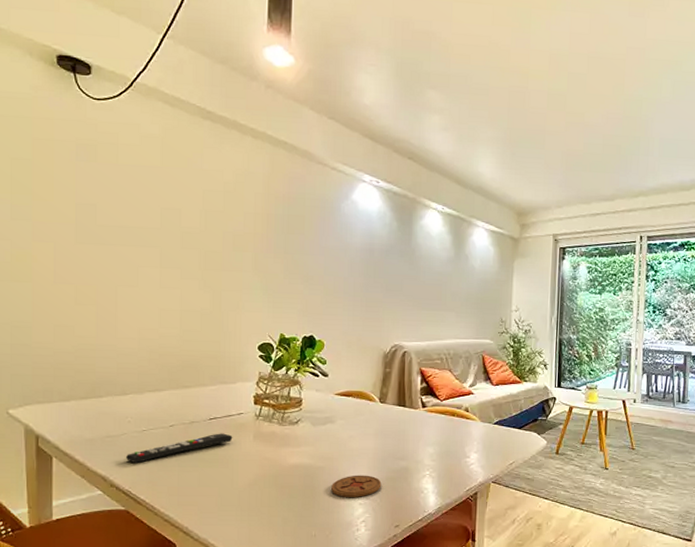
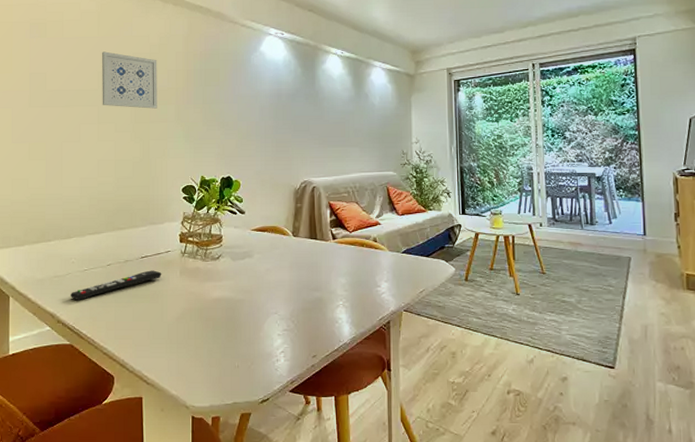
wall art: none [165,185,232,255] -> present [102,51,157,109]
coaster: present [331,475,382,498] -> none [252,306,298,329]

